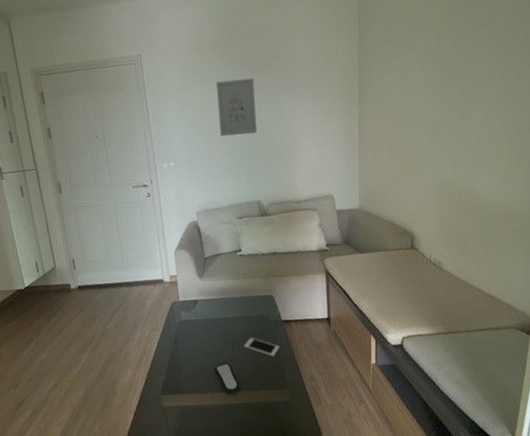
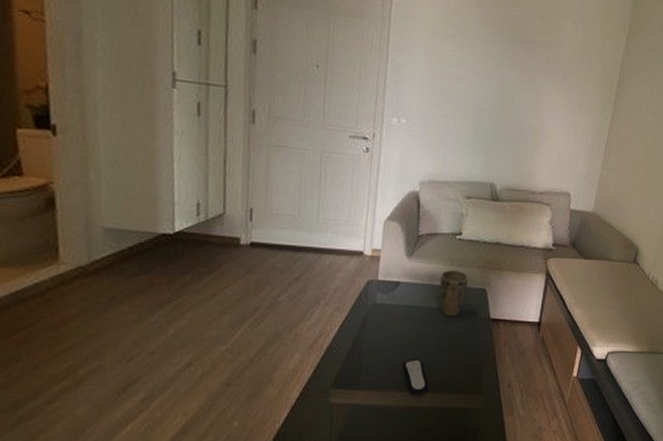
wall art: present [216,78,257,137] -> none [465,42,514,109]
plant pot: none [231,282,256,324] -> present [438,269,468,317]
cell phone: present [244,337,280,357] -> none [442,332,481,357]

